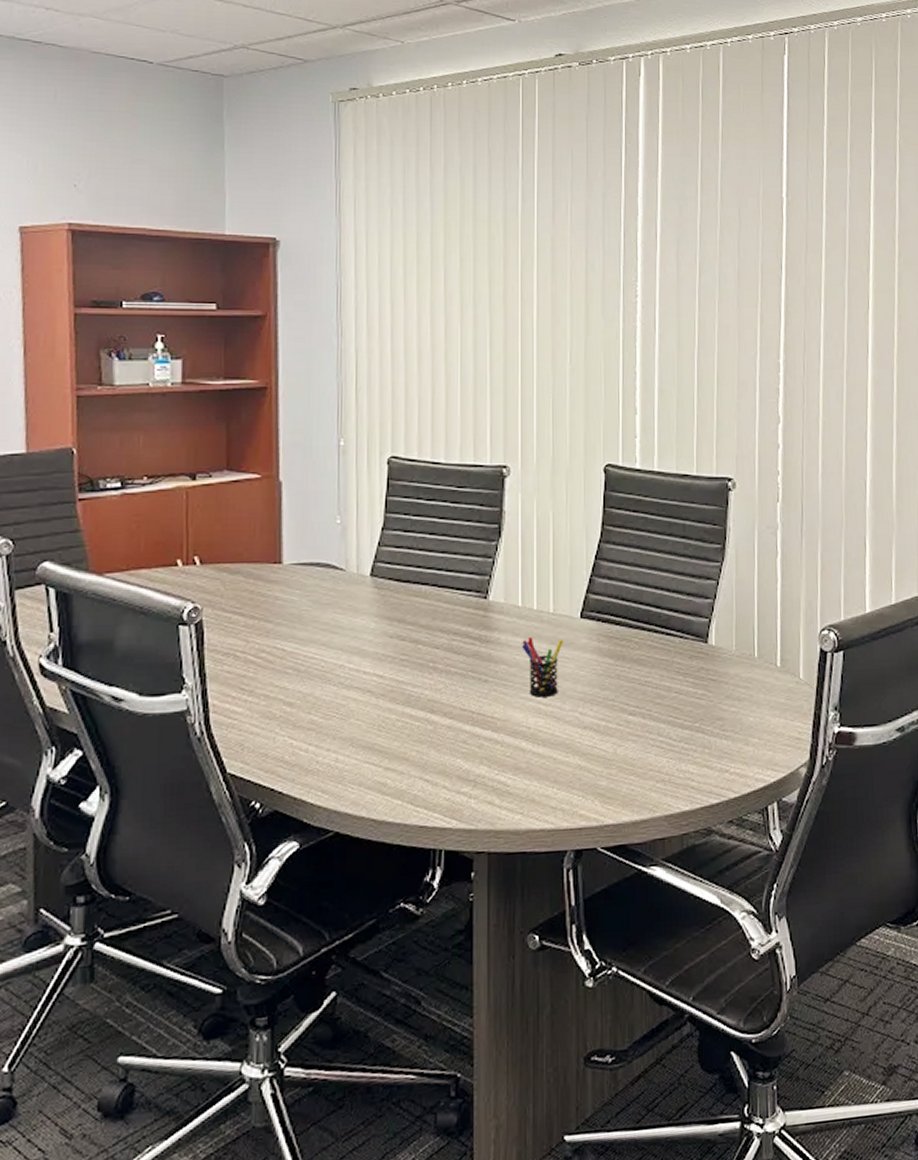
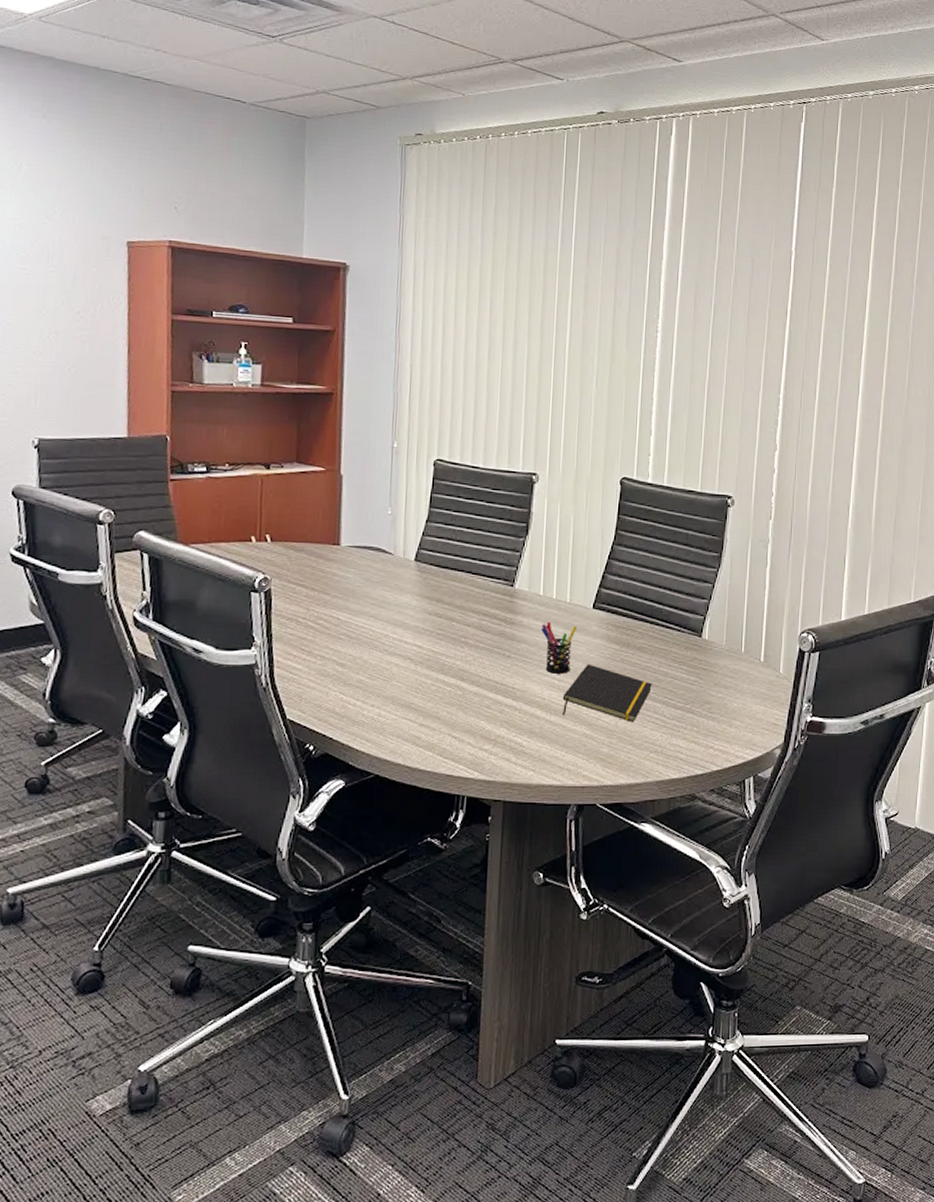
notepad: none [550,683,655,748] -> present [562,664,653,722]

